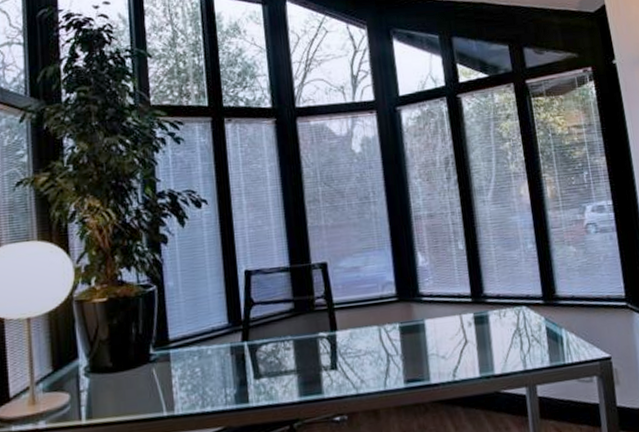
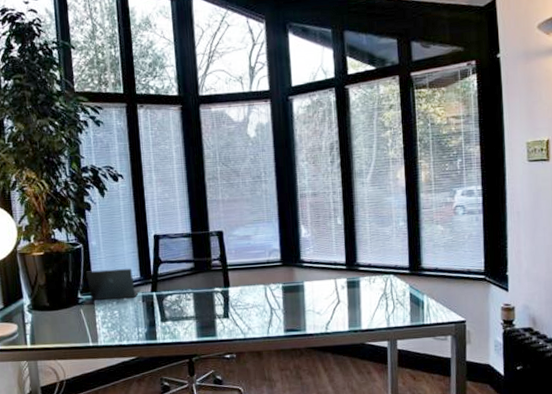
laptop: none [160,312,229,357] -> present [85,268,141,301]

